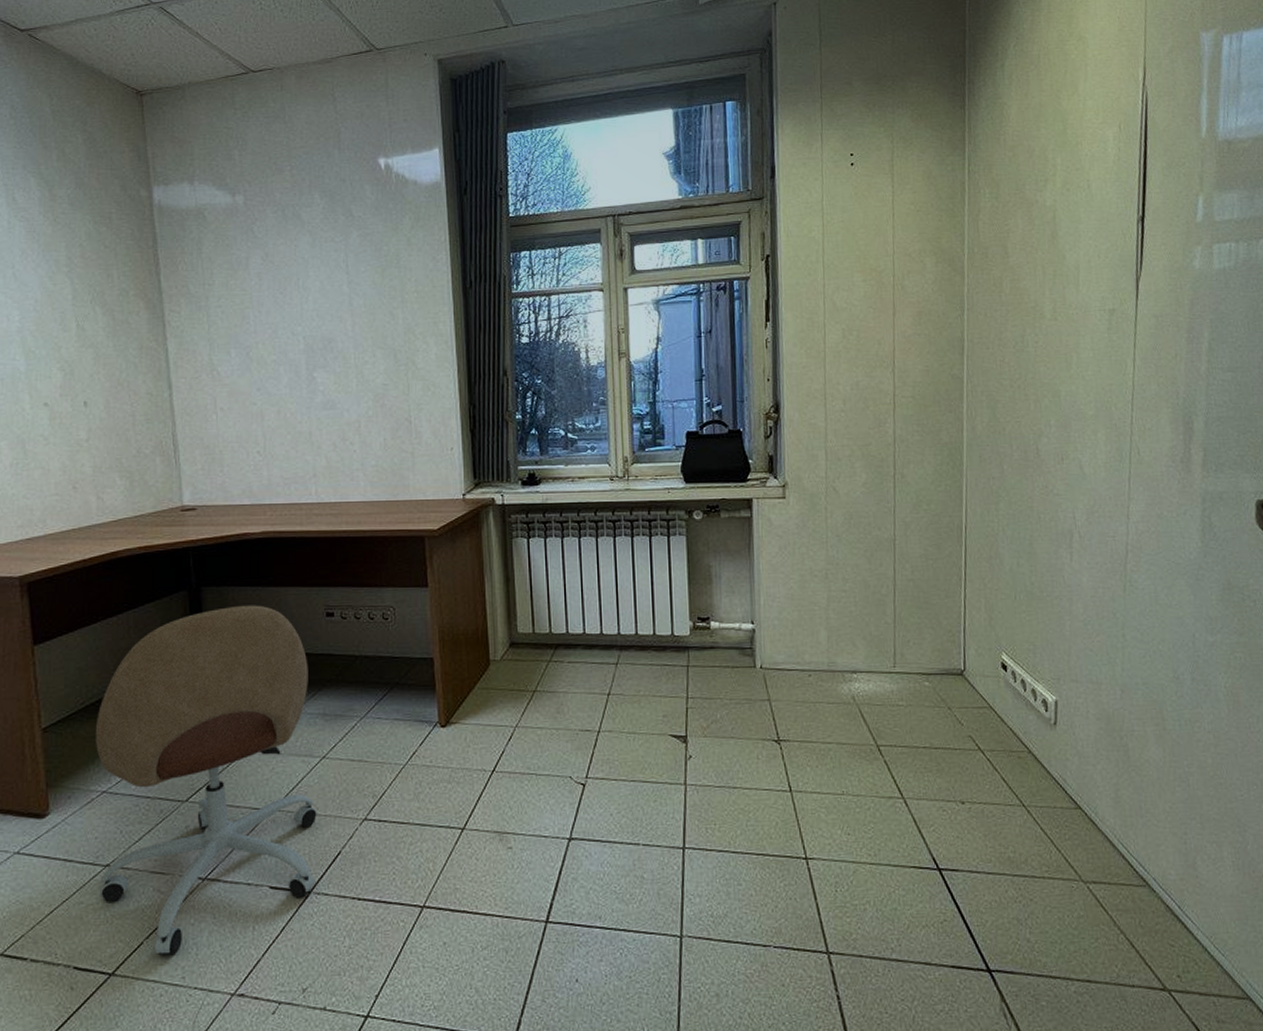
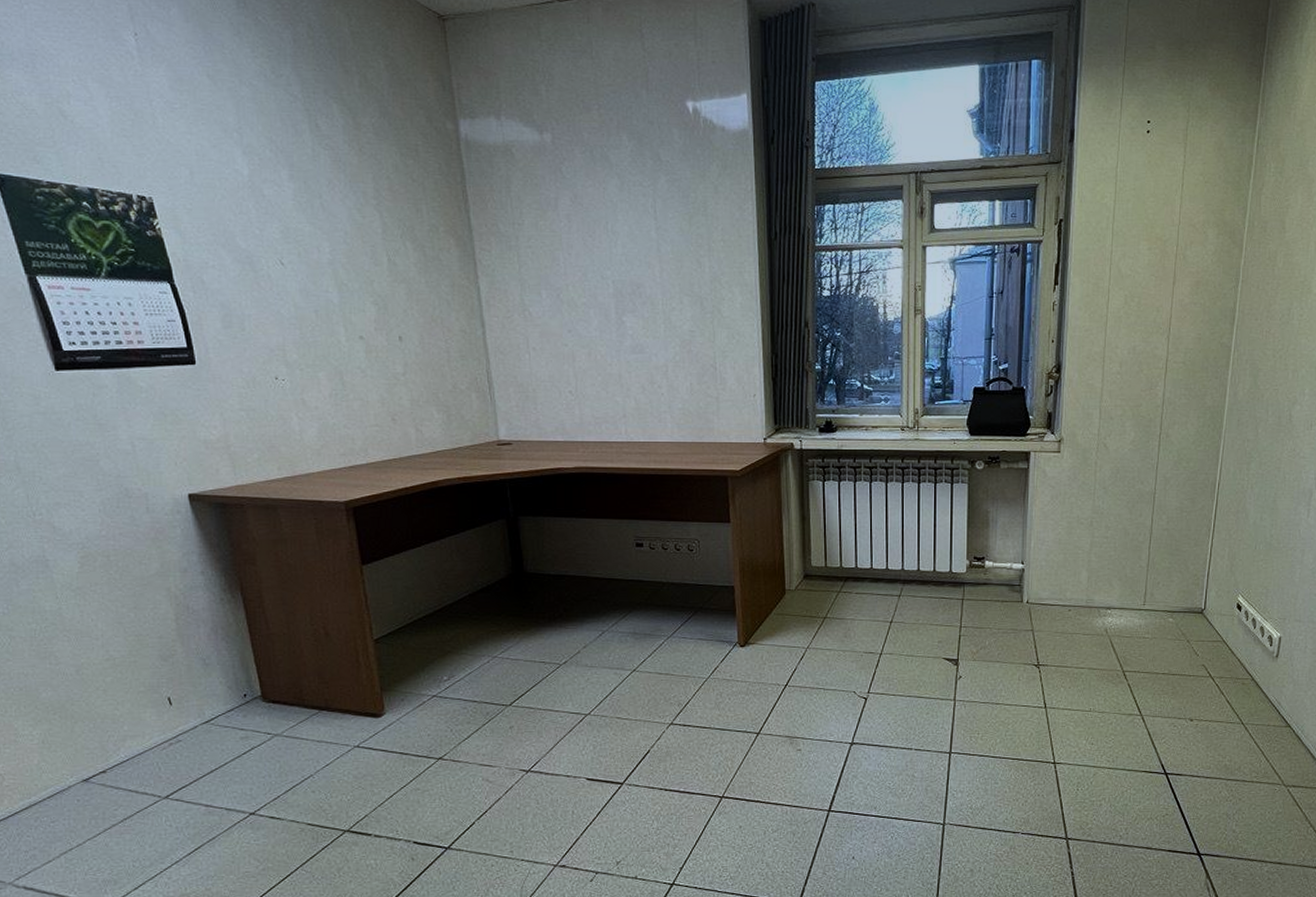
office chair: present [96,605,317,956] -> none [425,534,628,834]

